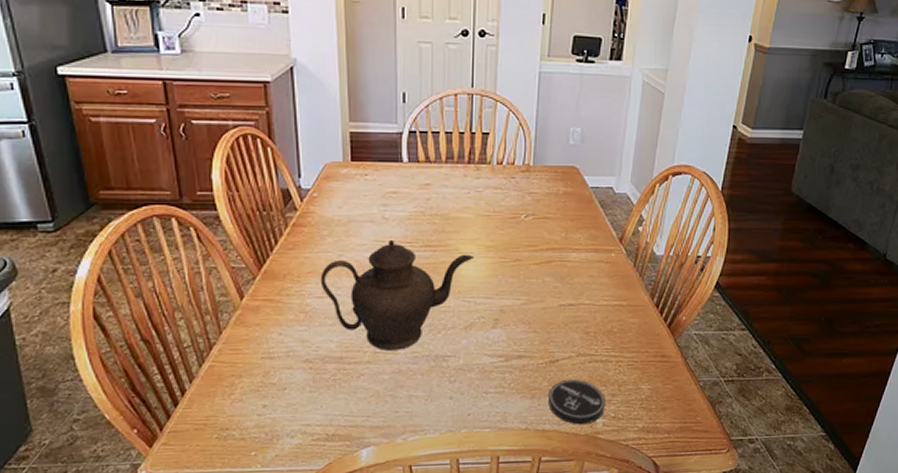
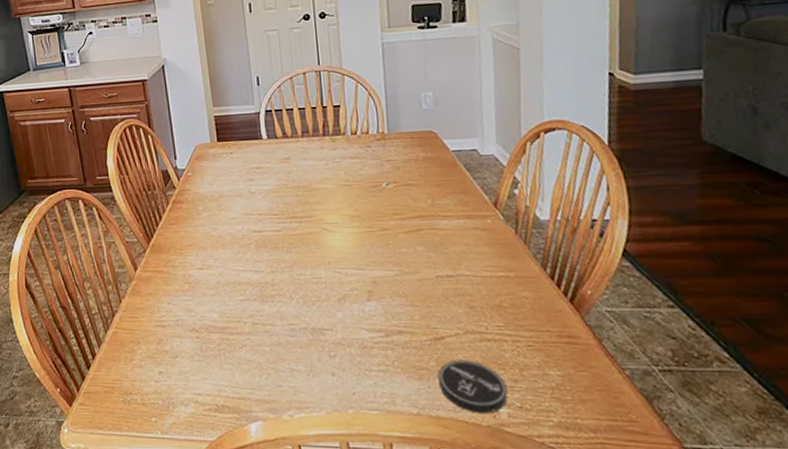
teapot: present [320,239,474,350] -> none [199,212,339,322]

